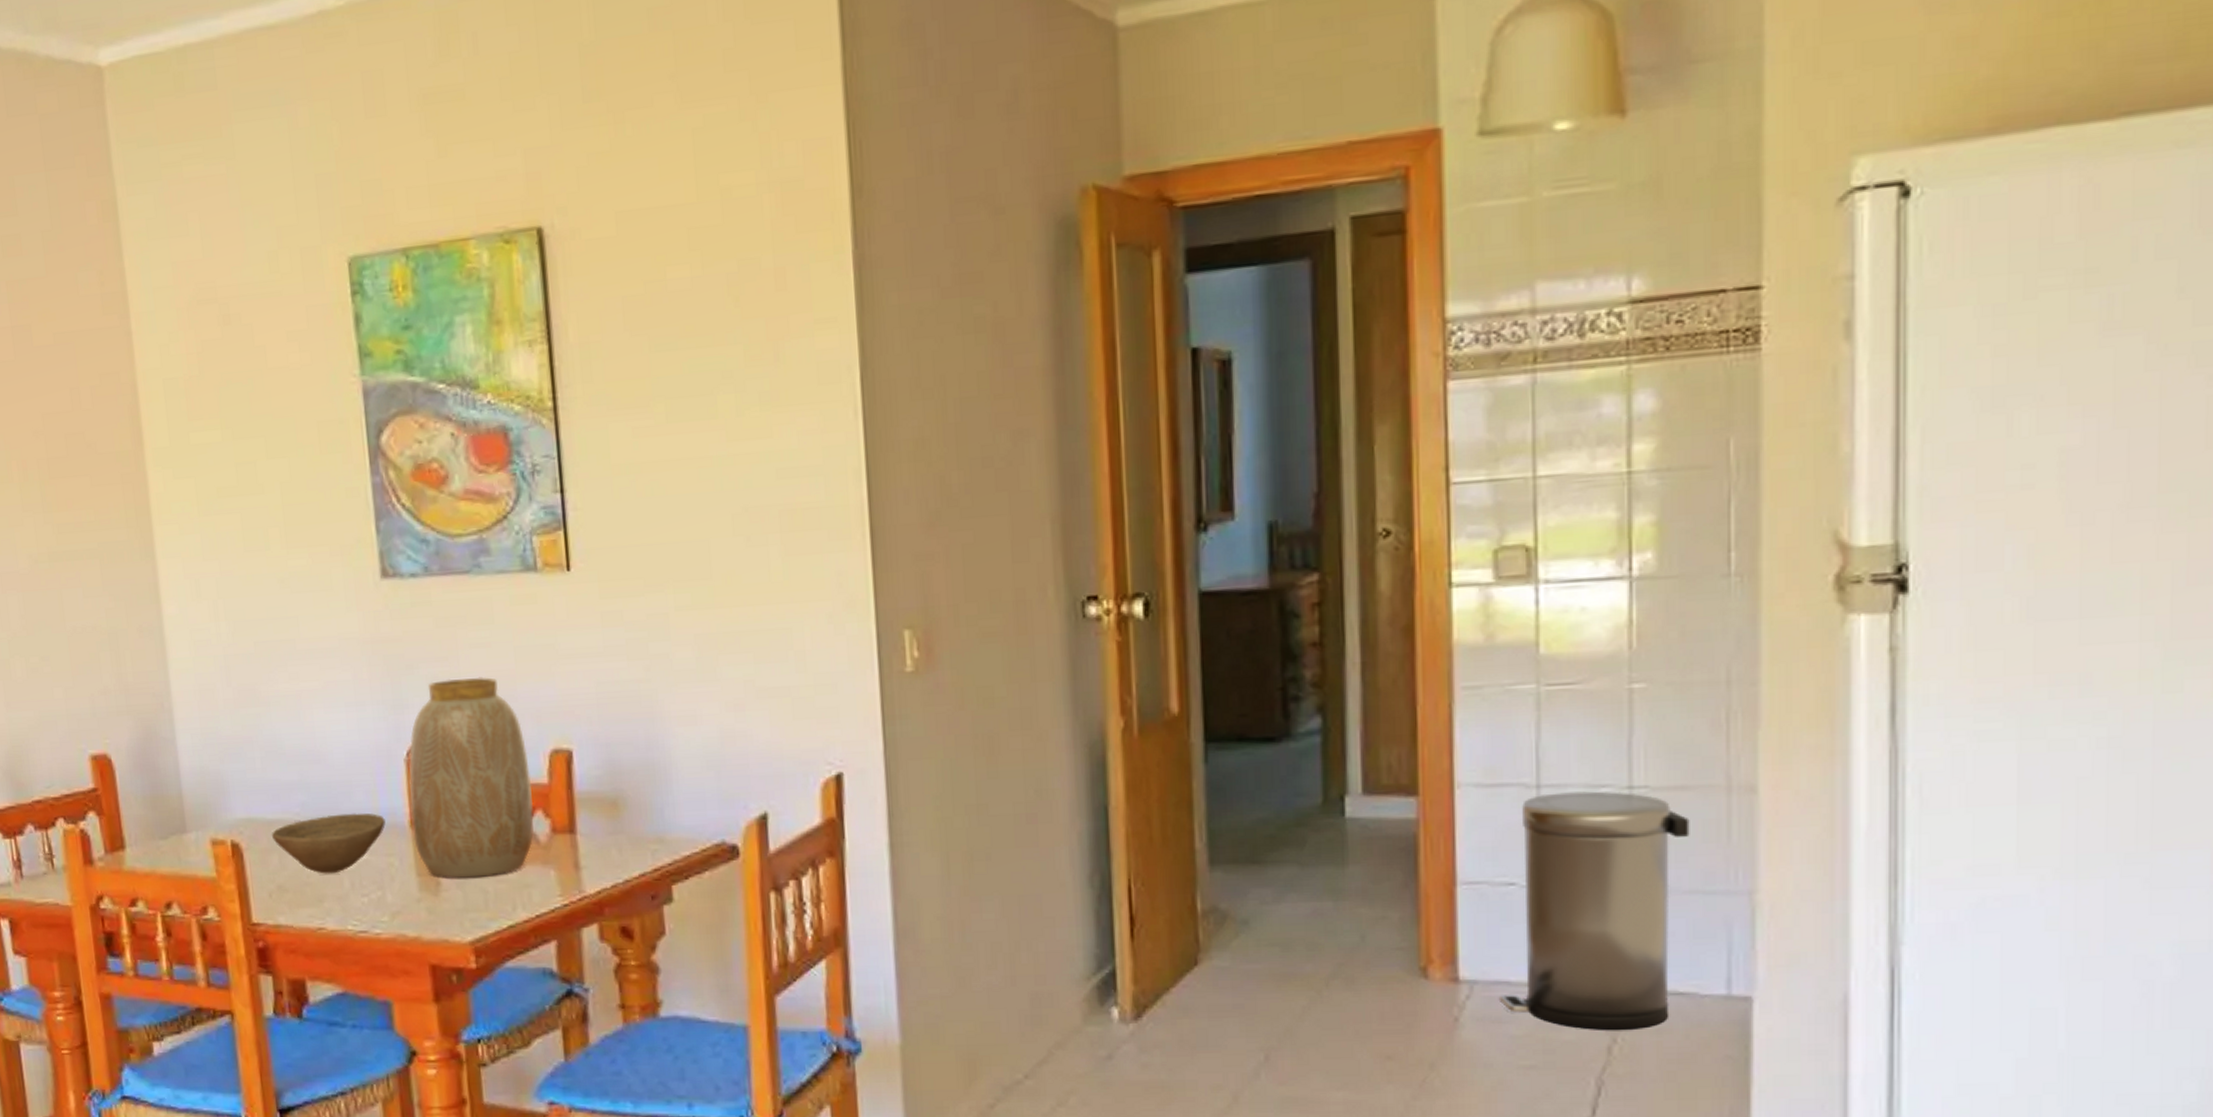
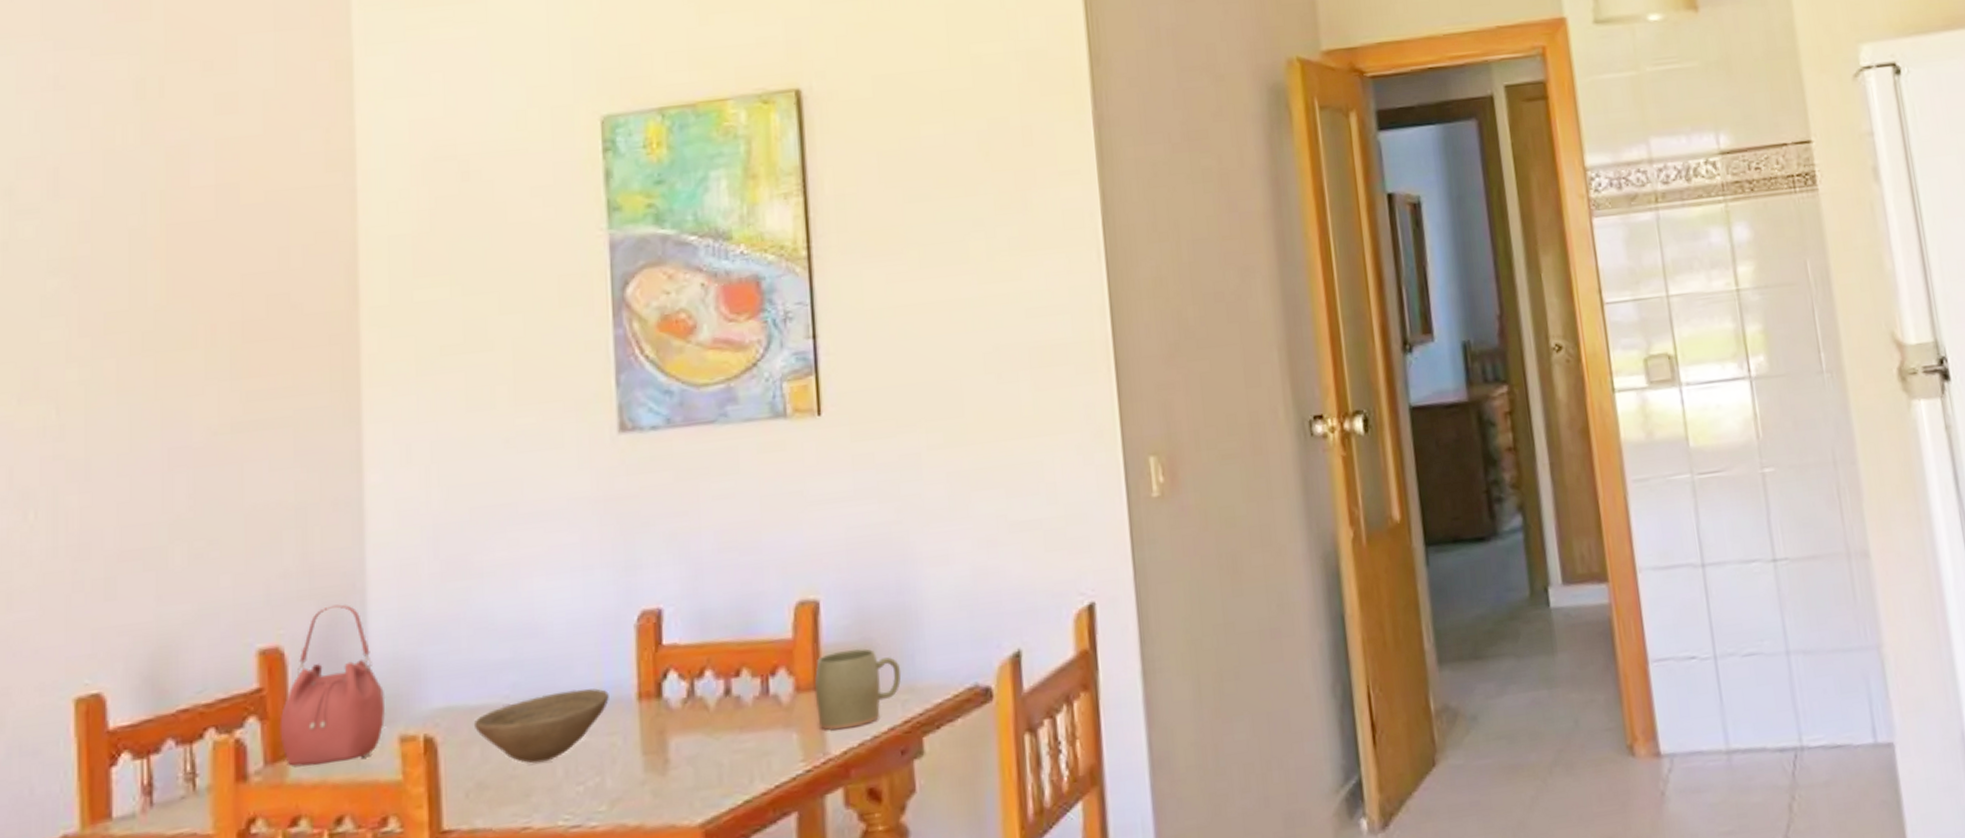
handbag: none [114,721,198,858] -> present [279,604,386,768]
vase: present [408,676,535,878] -> none [638,529,777,753]
mug: none [570,797,651,871] -> present [815,648,902,730]
pedal bin: present [1498,791,1690,1030] -> none [1692,565,1832,790]

